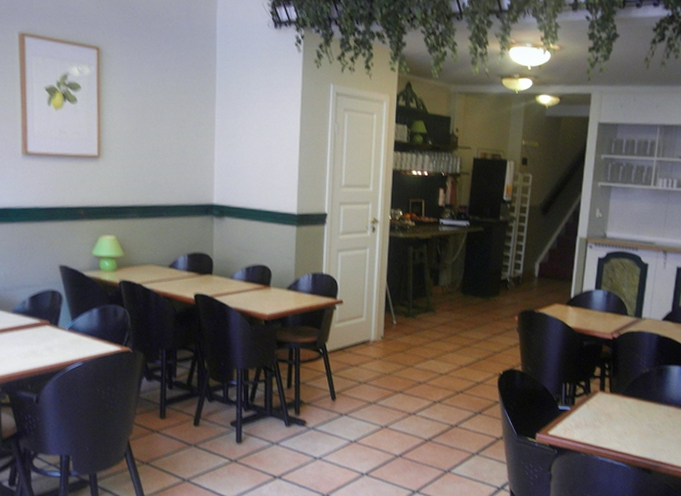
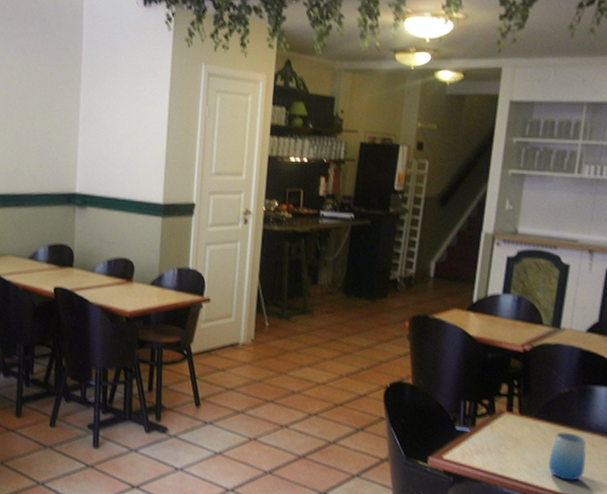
cup: none [634,406,664,447] -> present [548,432,587,481]

